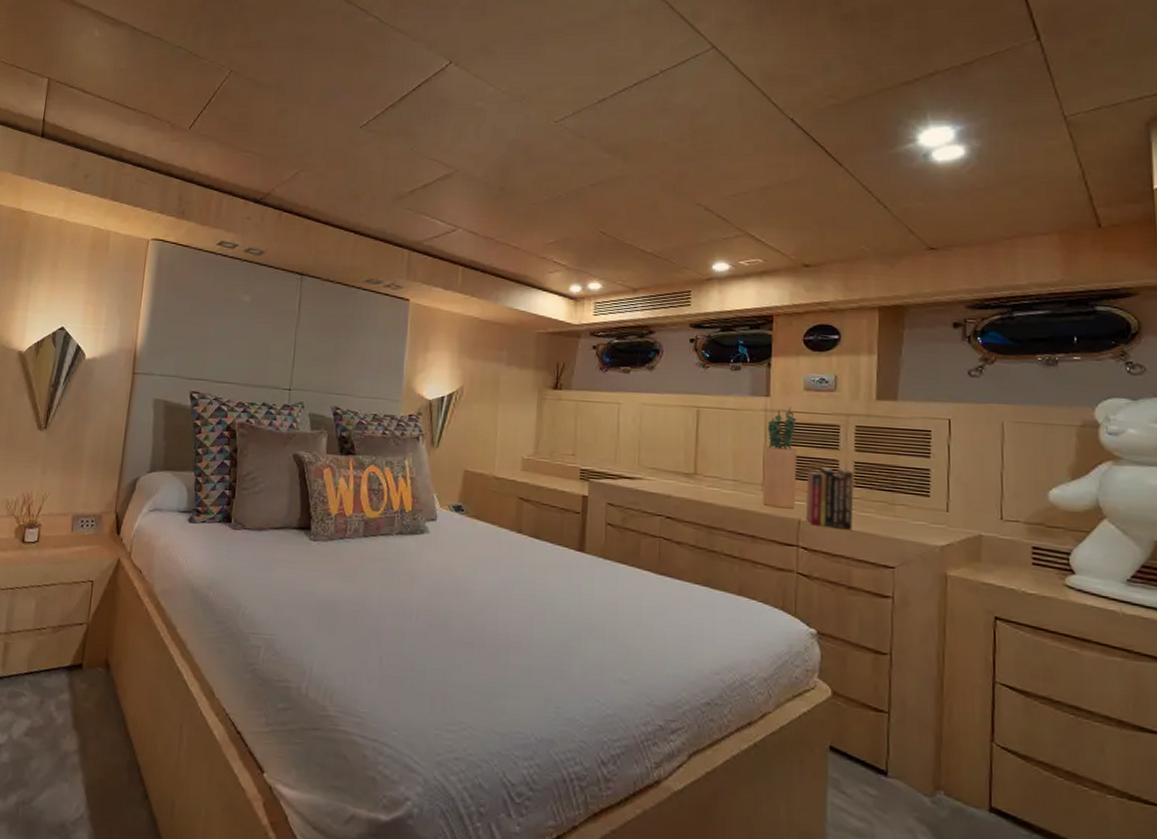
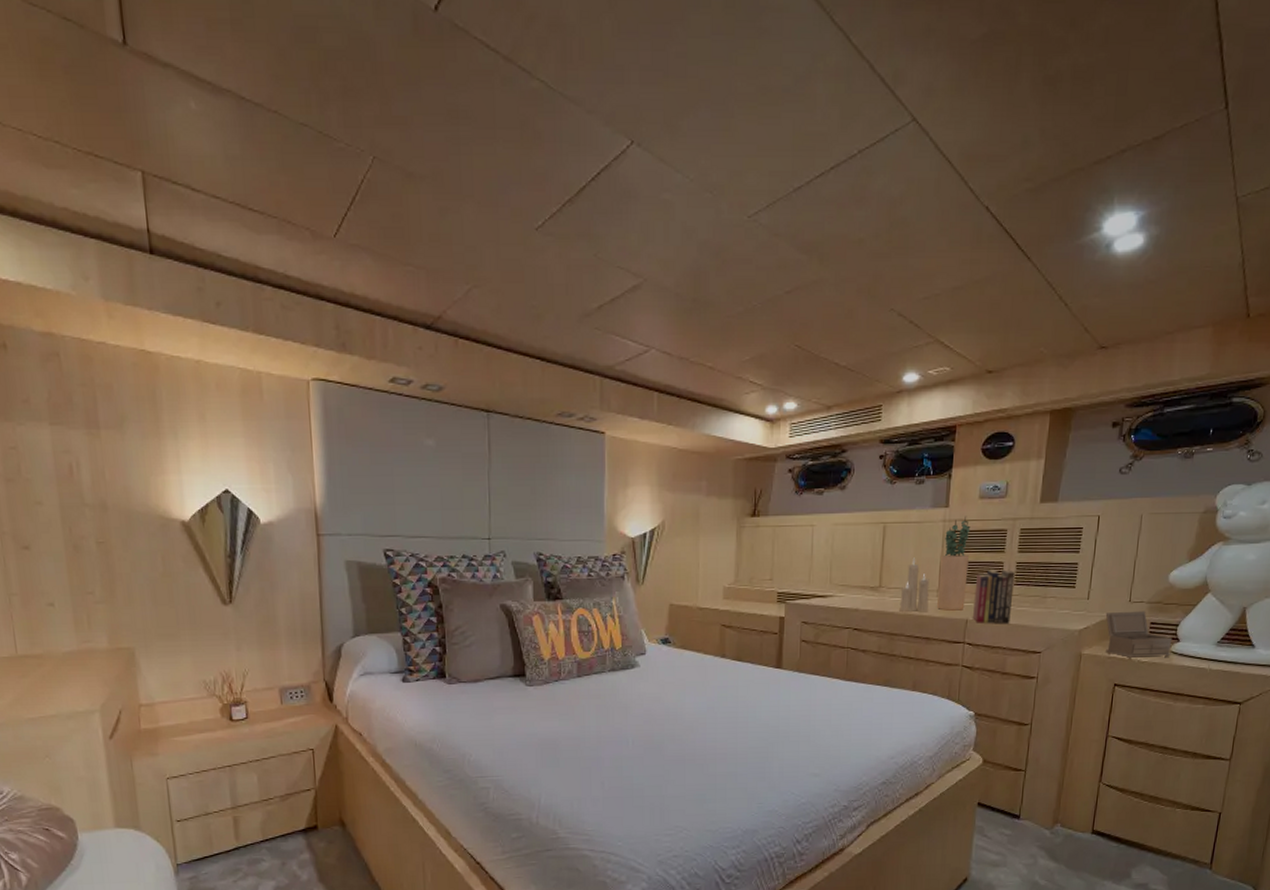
candle: none [718,446,752,507] -> present [899,558,930,613]
jewelry box: none [972,529,1068,593] -> present [1105,611,1173,660]

